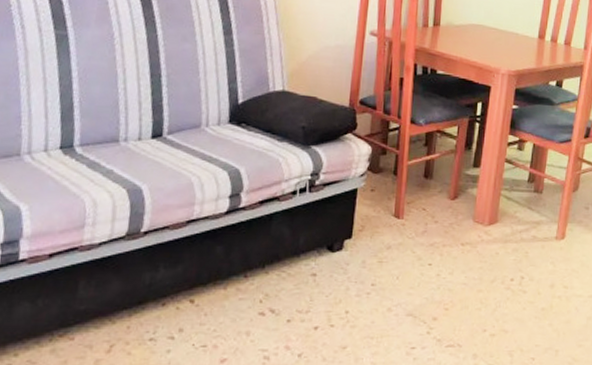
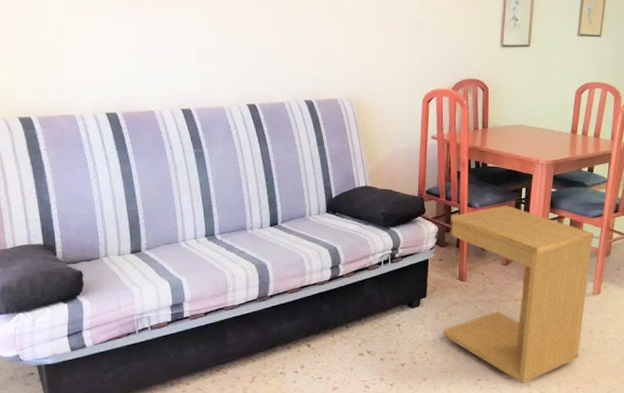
side table: none [369,123,560,353] -> present [442,205,594,384]

